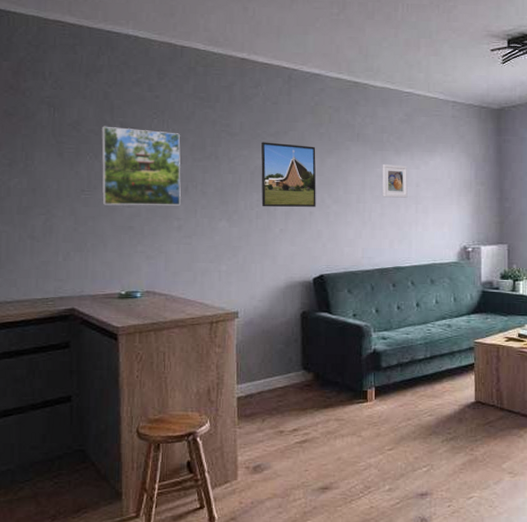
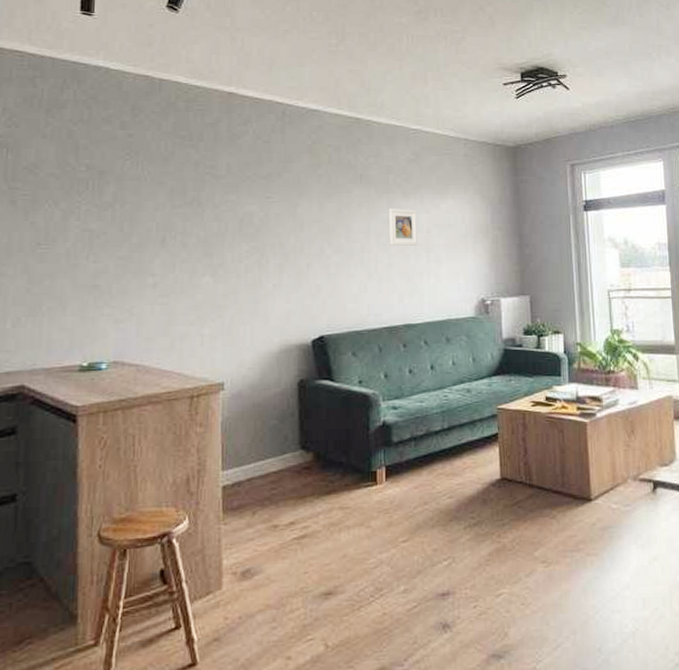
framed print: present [101,126,181,206] -> none [62,169,157,261]
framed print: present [261,142,316,207] -> none [251,185,315,259]

